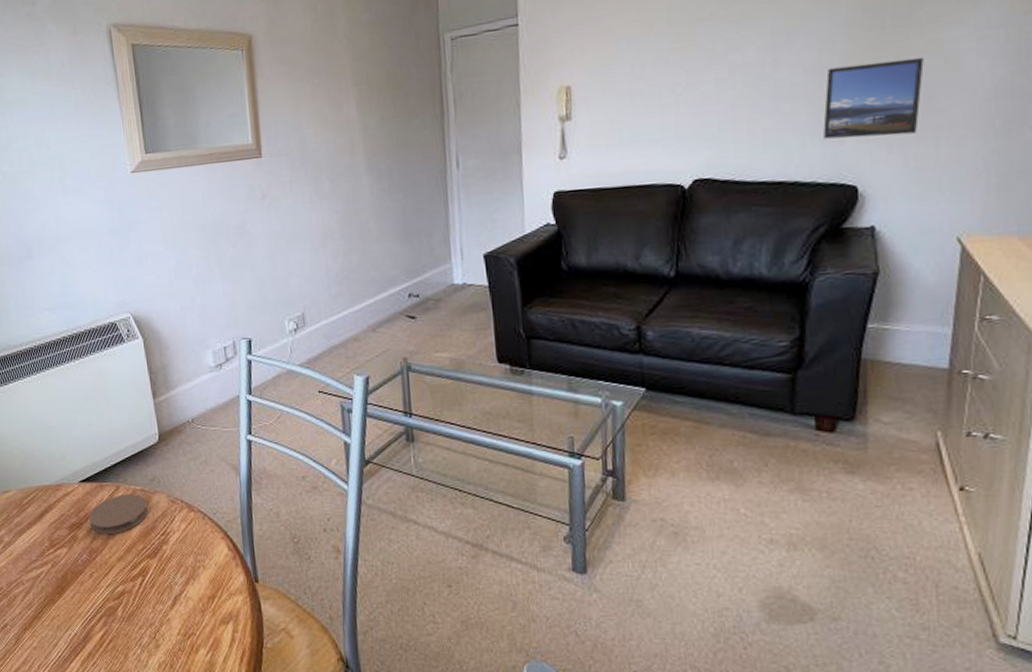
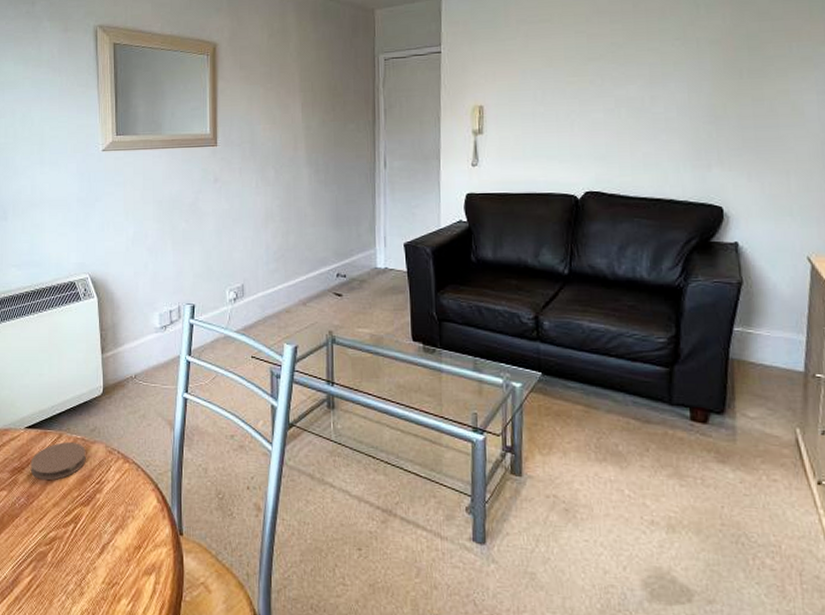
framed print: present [823,57,924,139] -> none [693,104,775,167]

